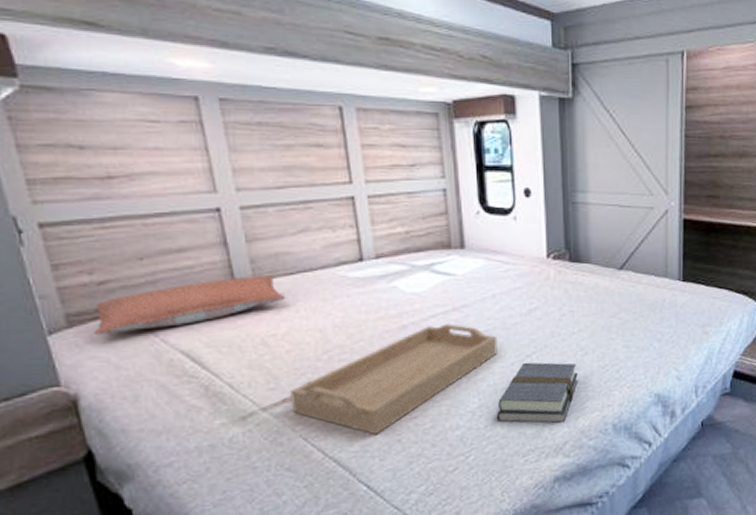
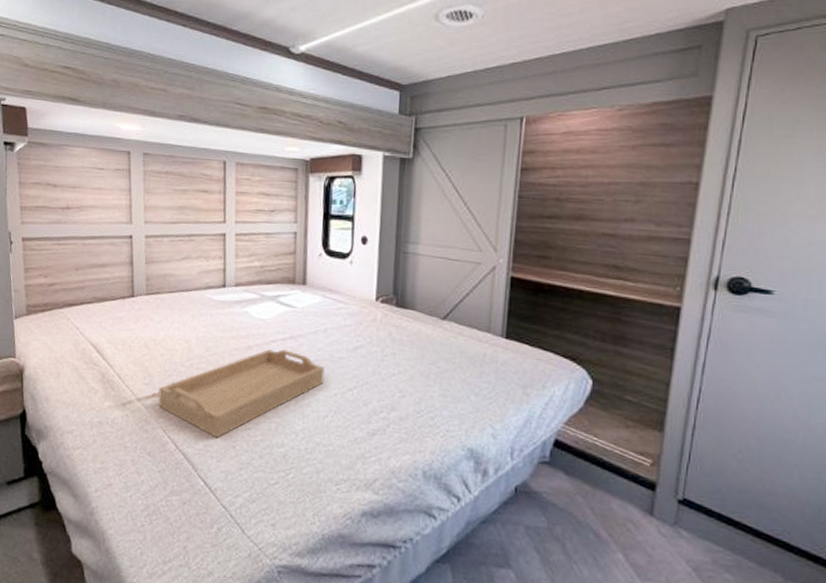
pillow: present [93,275,287,336] -> none [40,290,167,324]
book: present [496,362,578,424] -> none [316,395,394,460]

